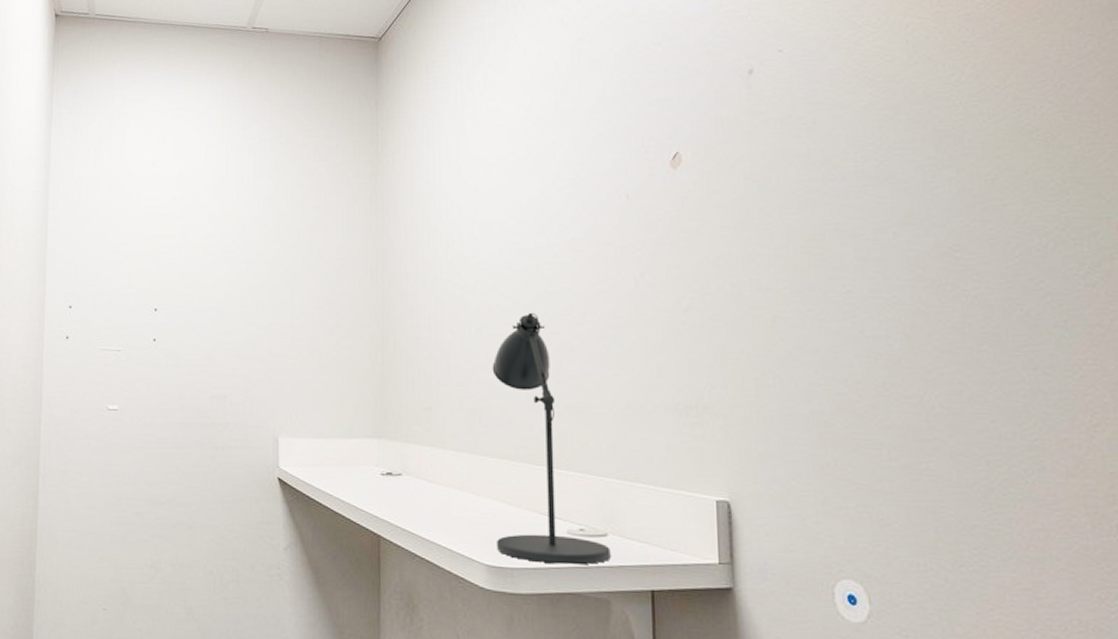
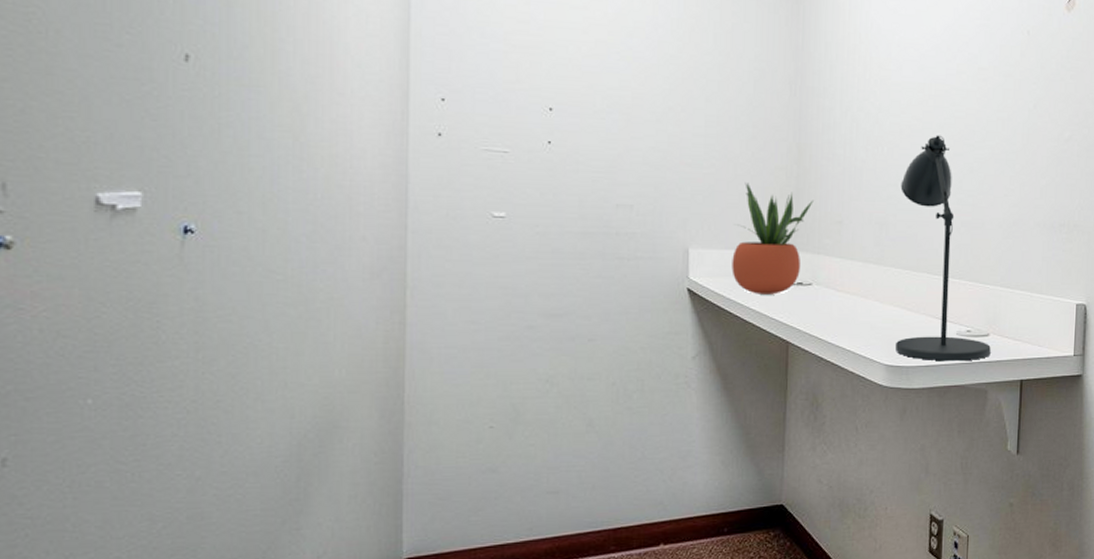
potted plant: none [320,371,400,485] -> present [732,183,814,295]

